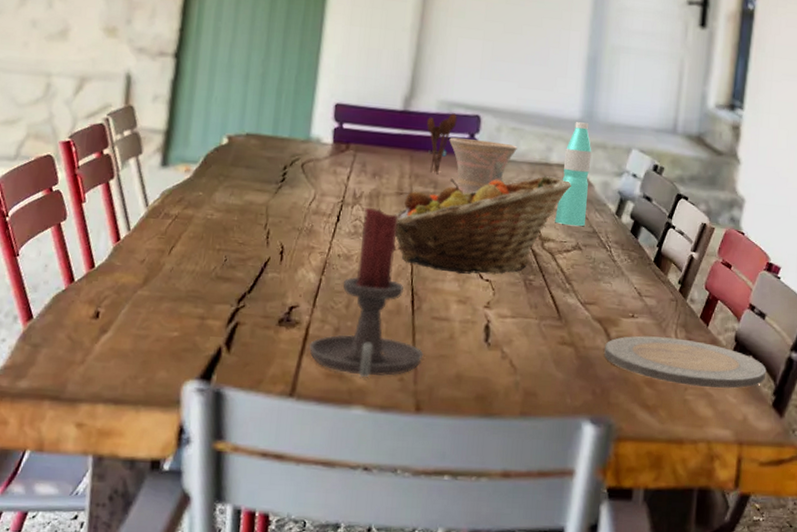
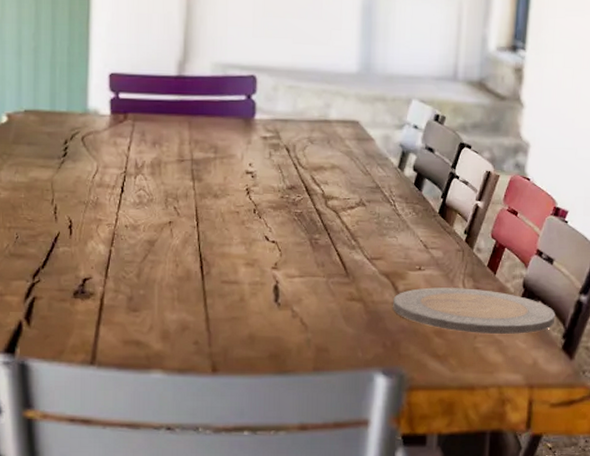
candle holder: present [308,207,424,378] -> none [104,176,216,343]
fruit basket: present [394,176,571,275] -> none [176,133,352,238]
utensil holder: present [427,113,458,173] -> none [203,75,233,138]
vase: present [449,137,517,194] -> none [226,100,295,157]
water bottle: present [555,122,592,227] -> none [337,75,371,183]

